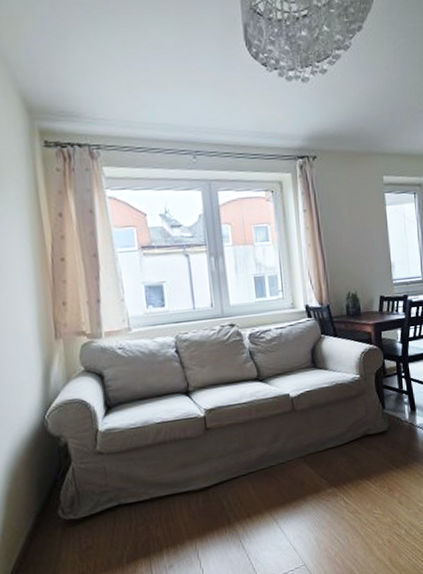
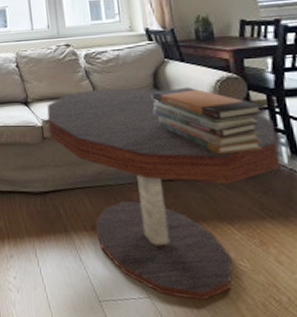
coffee table: none [210,364,404,558] -> present [47,87,281,301]
book stack: none [310,360,395,420] -> present [152,87,265,155]

